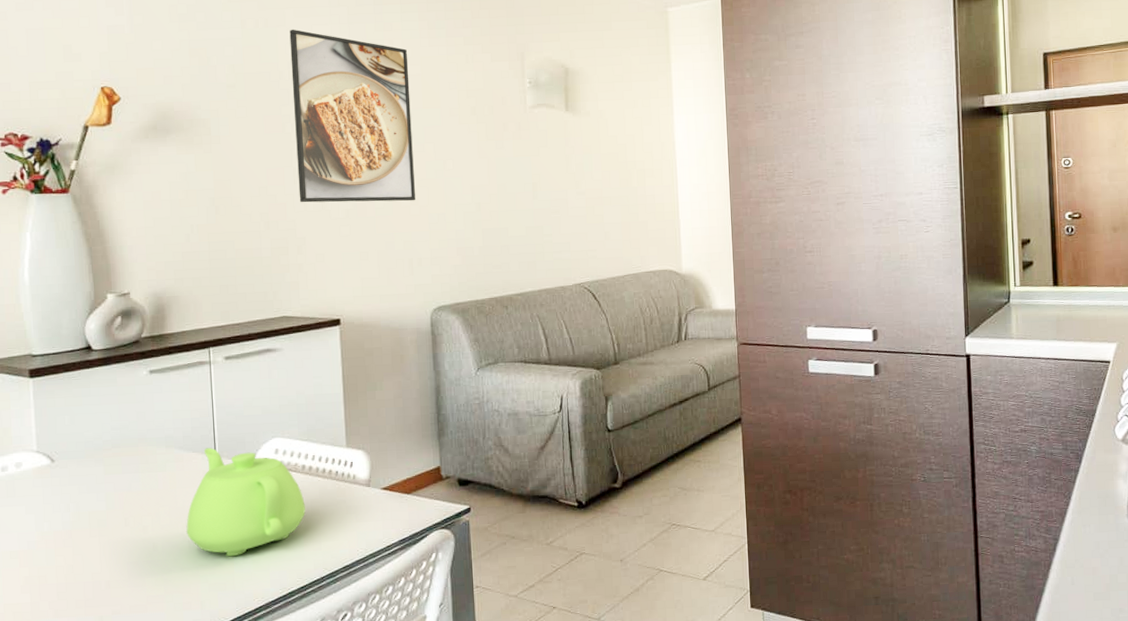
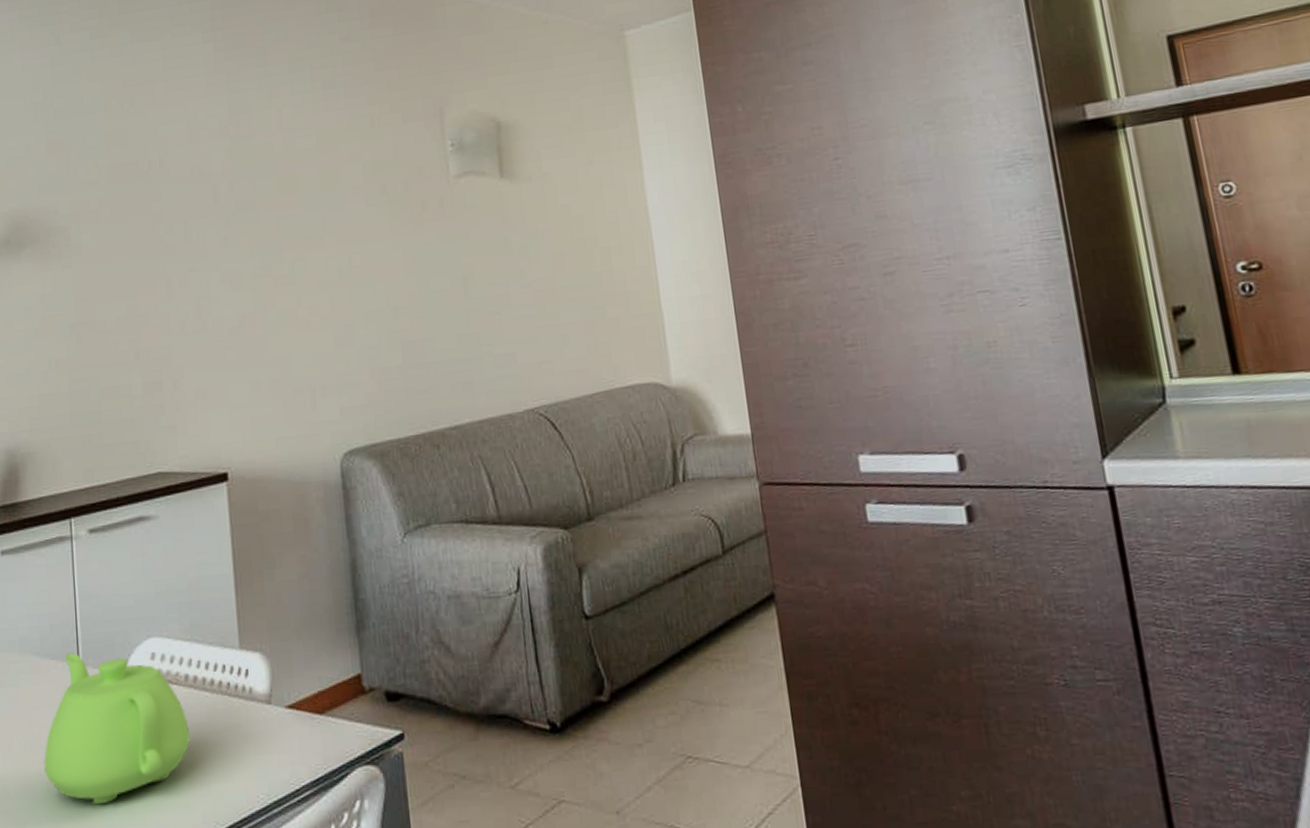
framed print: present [289,29,415,203] -> none [159,106,316,323]

